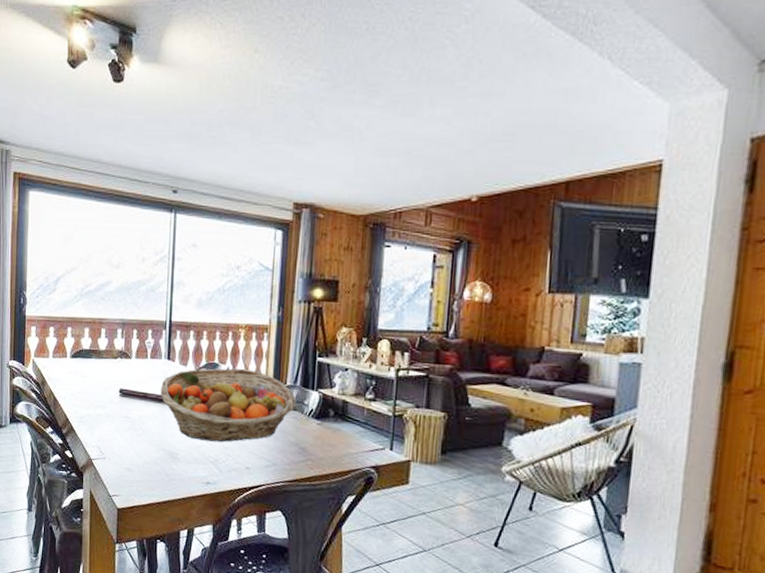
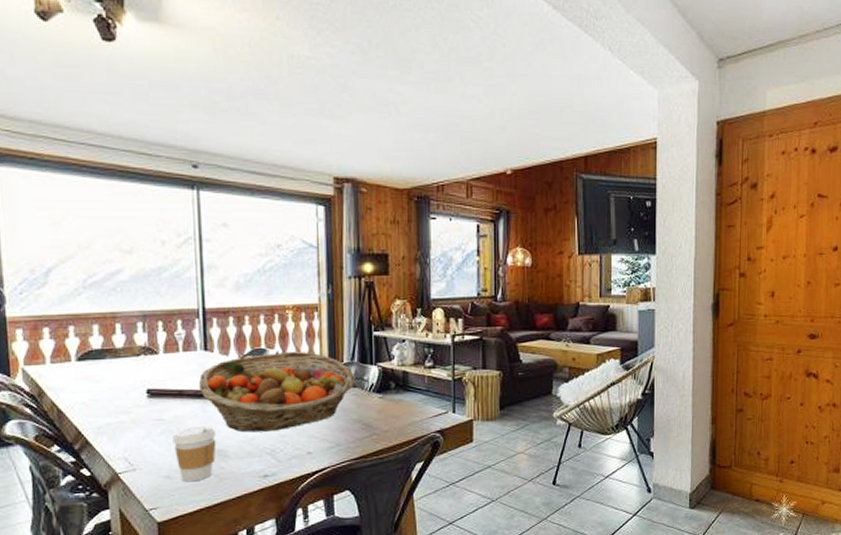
coffee cup: none [135,427,170,478] -> present [172,425,216,482]

